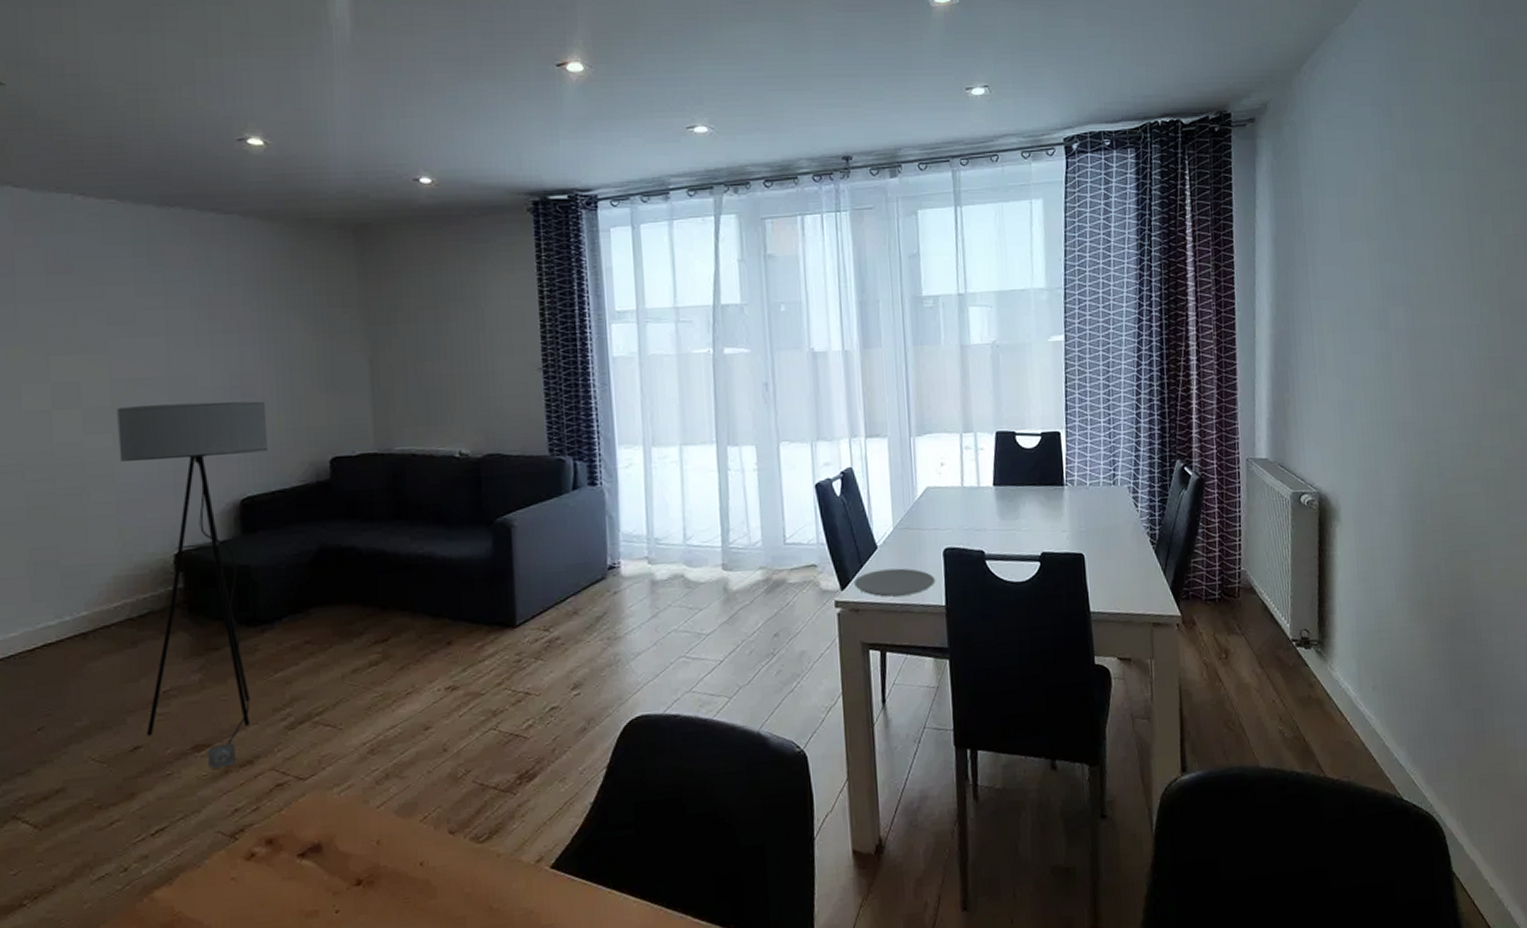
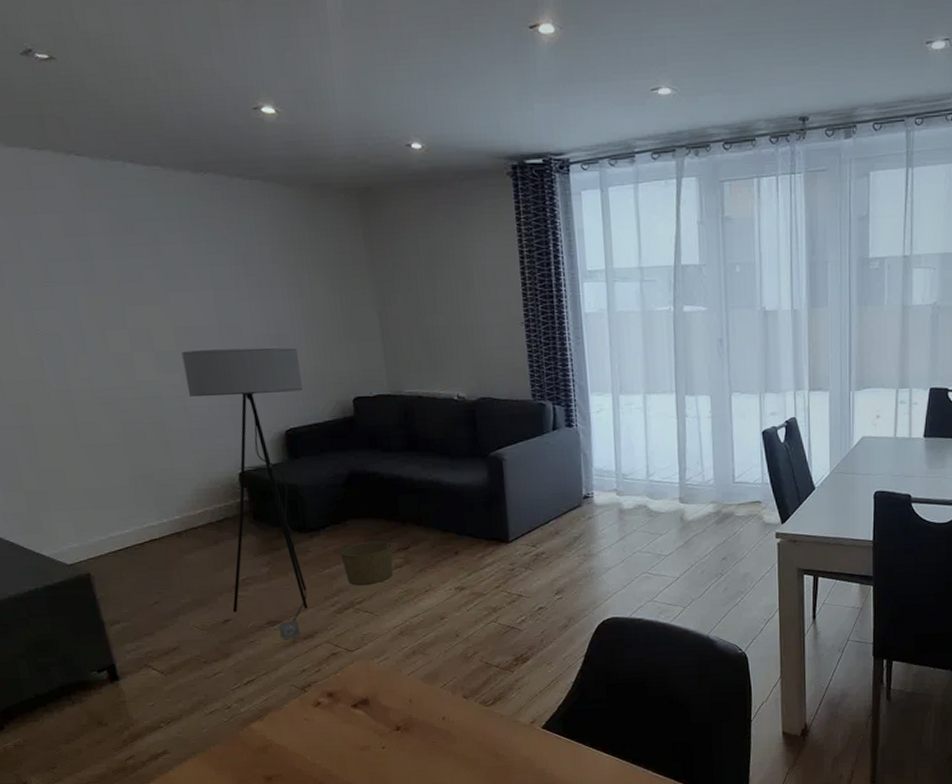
basket: none [298,632,368,692] -> present [339,541,393,586]
plate: present [854,568,936,597] -> none [793,507,865,531]

